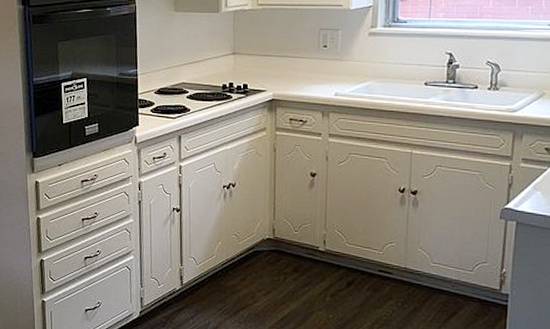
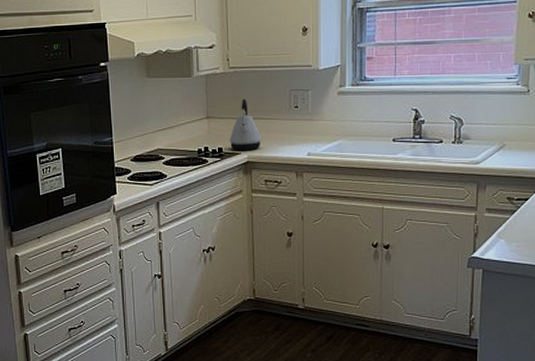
kettle: none [254,36,289,89] -> present [229,98,262,151]

